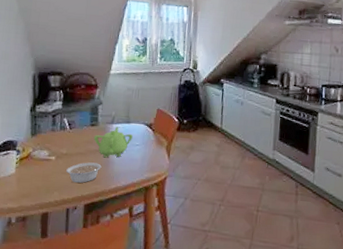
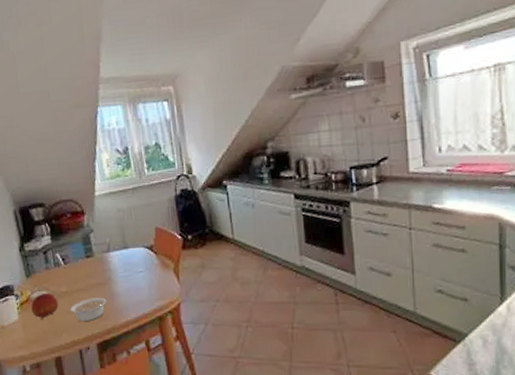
fruit: none [29,152,56,176] -> present [31,292,58,319]
teapot: present [93,127,133,158] -> none [91,254,134,291]

